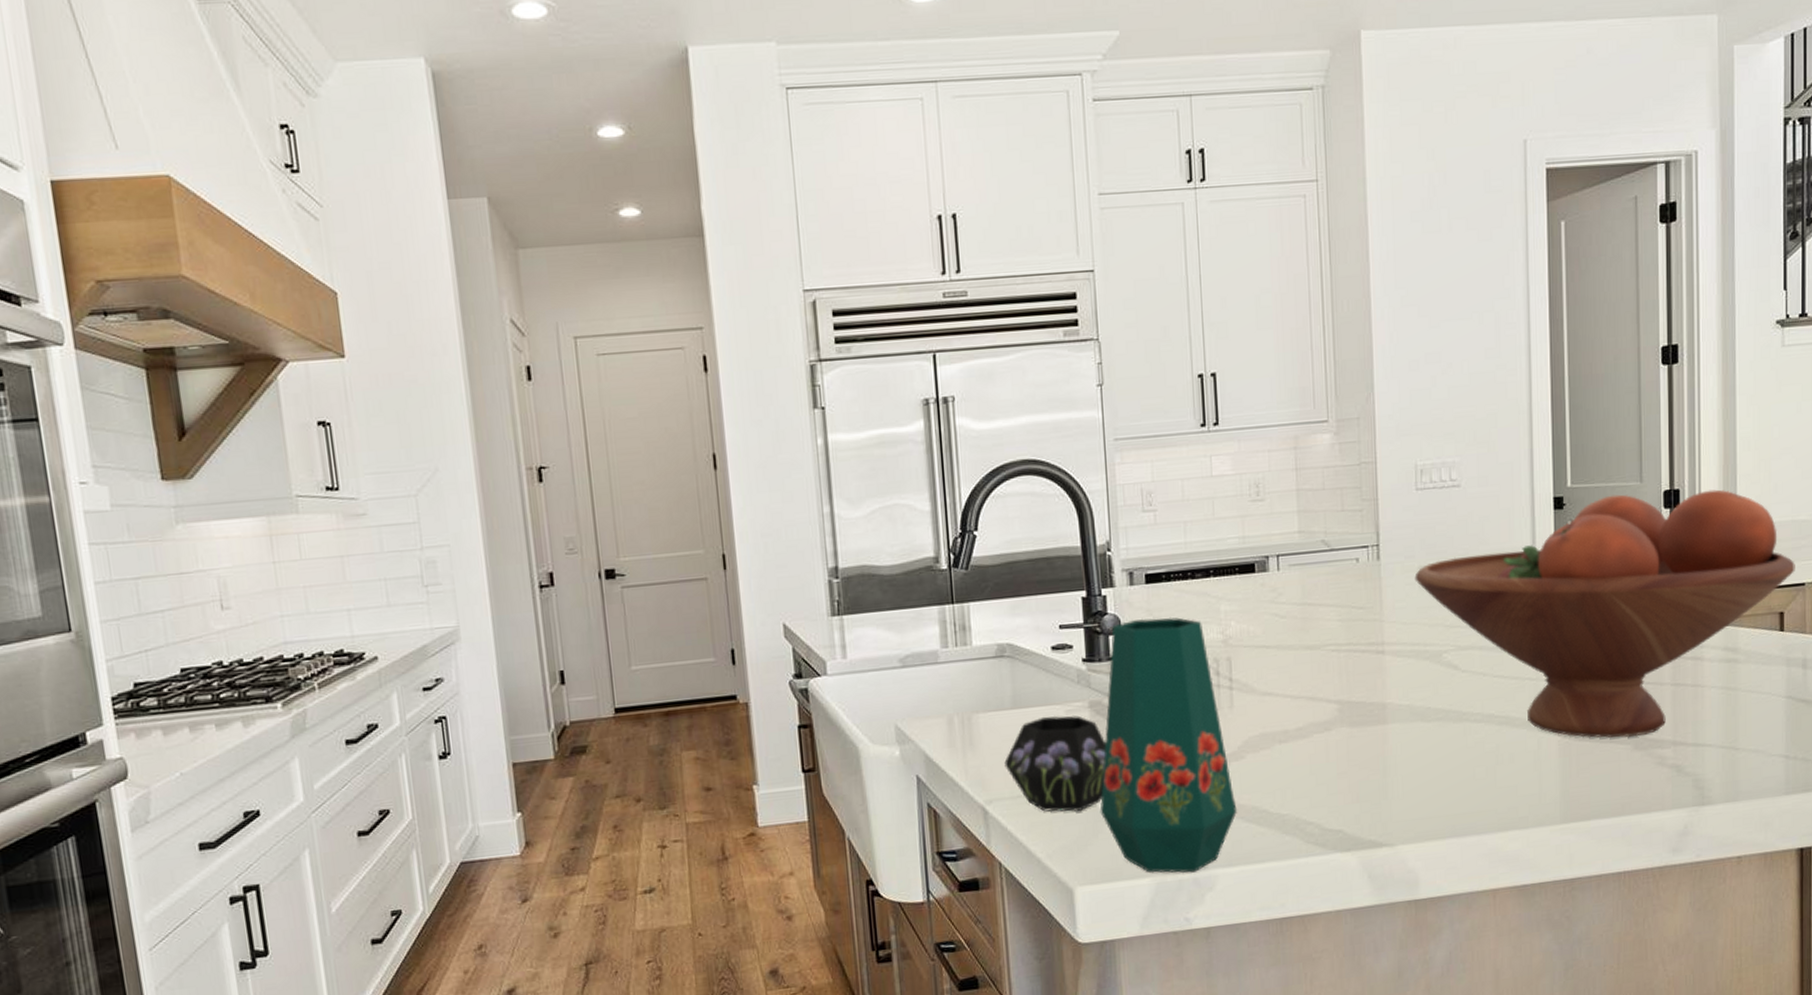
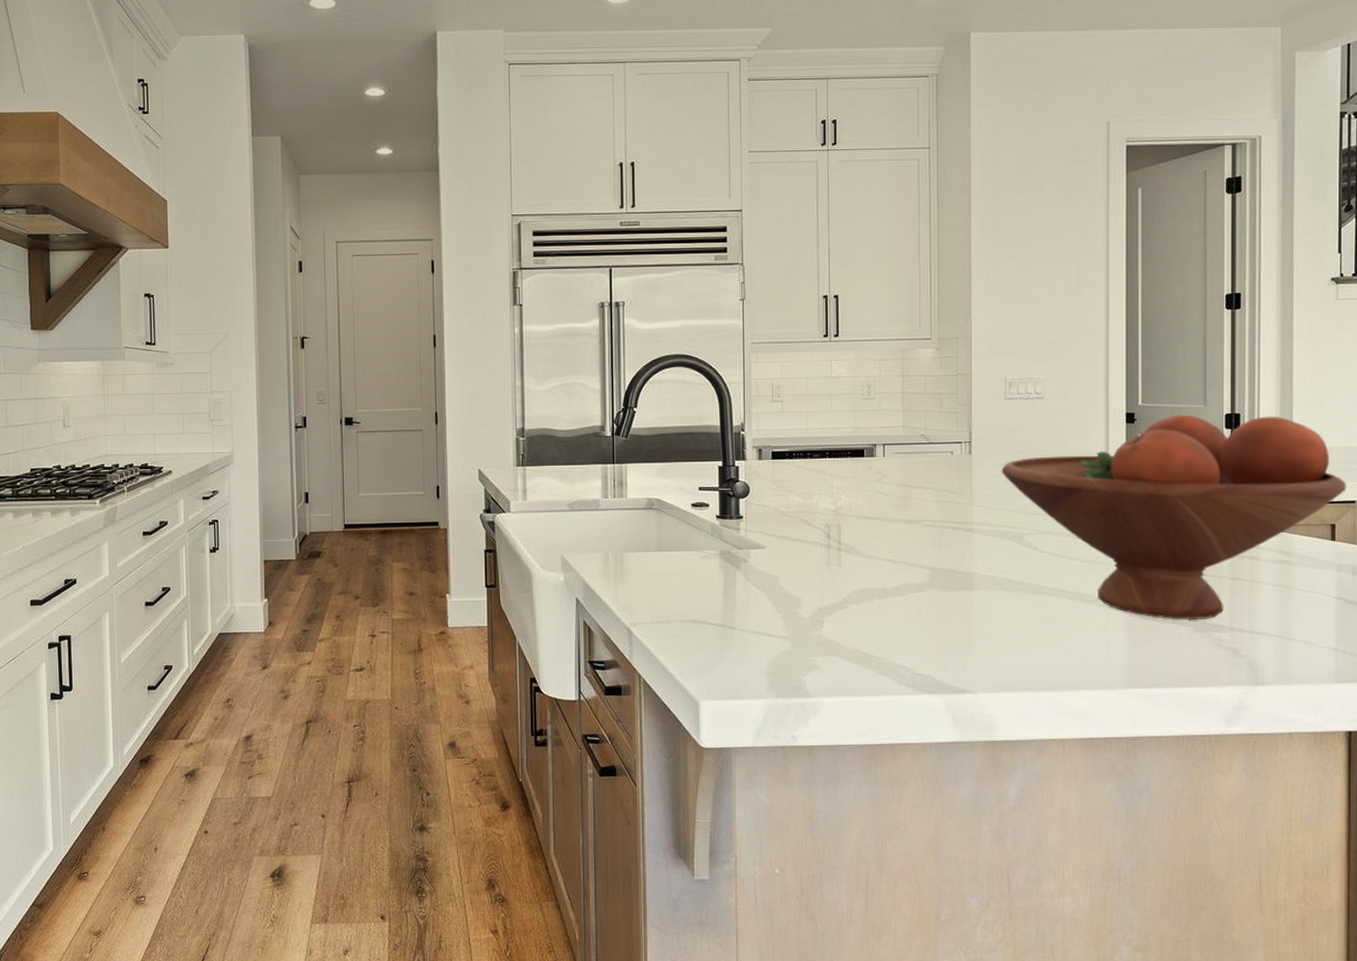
vase: present [1004,617,1238,873] -> none [648,487,841,699]

